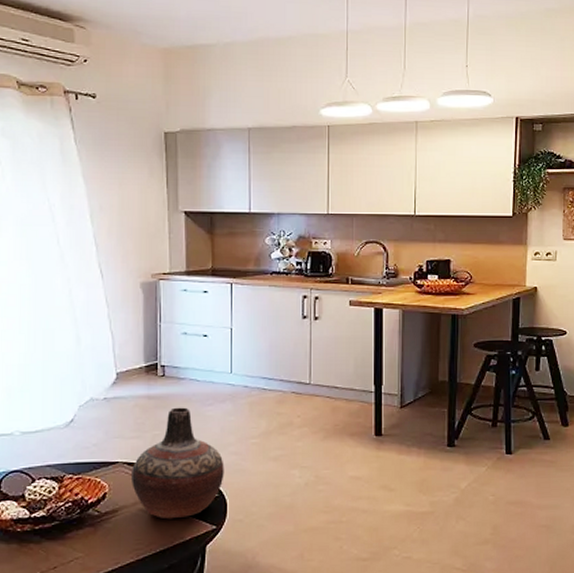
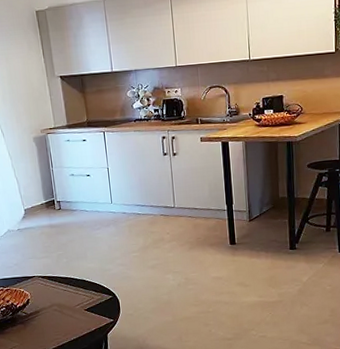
vase: present [132,407,224,519] -> none [45,232,115,316]

